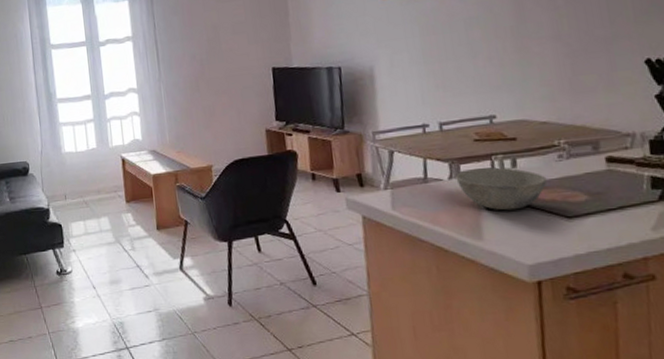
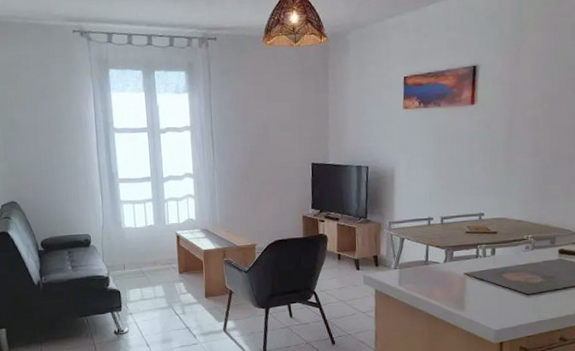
bowl: present [455,167,547,211] -> none [449,254,516,288]

